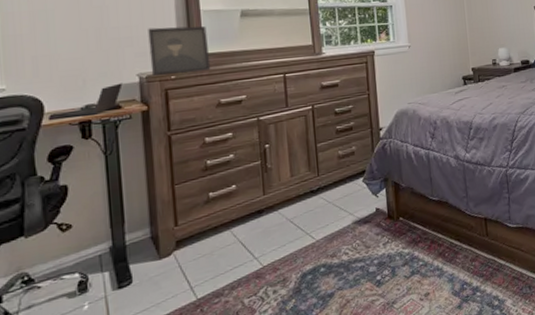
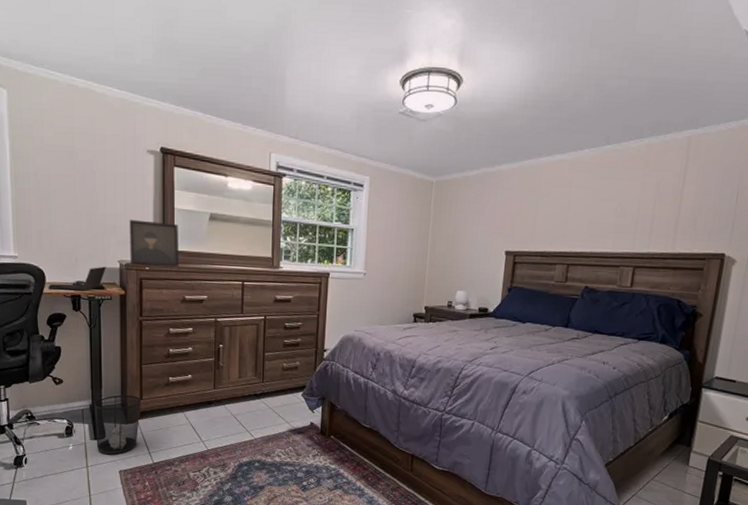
waste bin: none [115,223,177,305] -> present [94,394,142,455]

